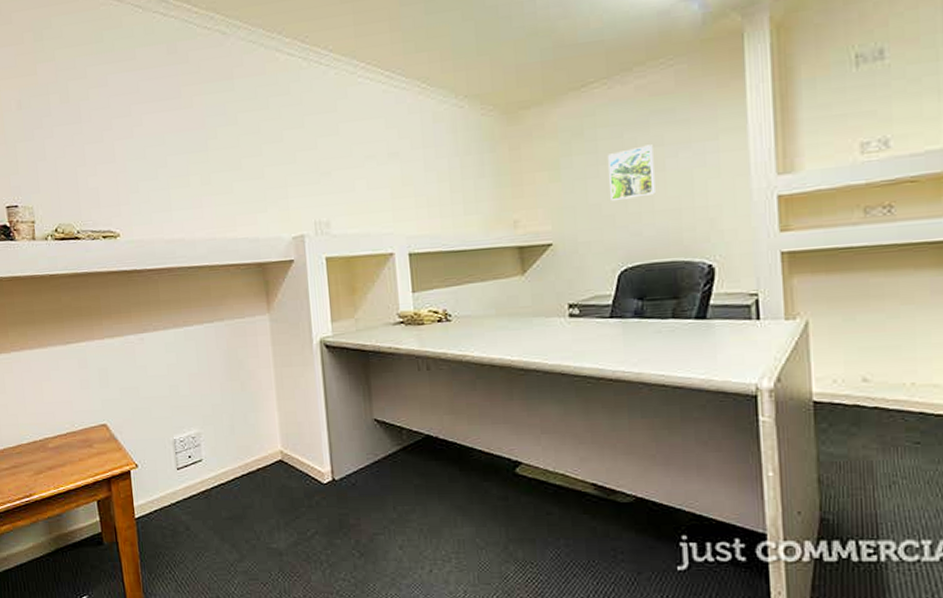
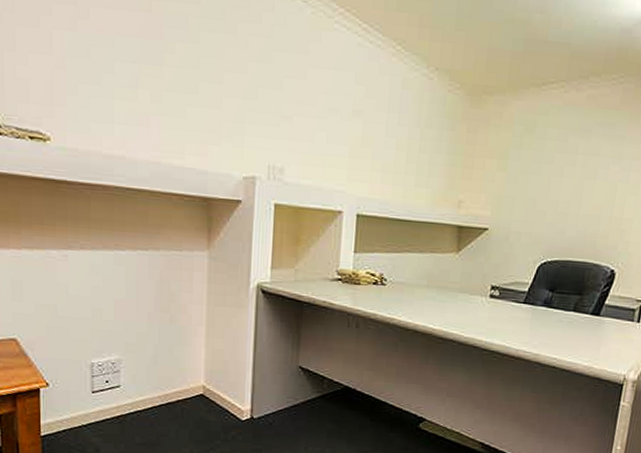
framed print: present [608,144,655,202] -> none [546,153,591,200]

